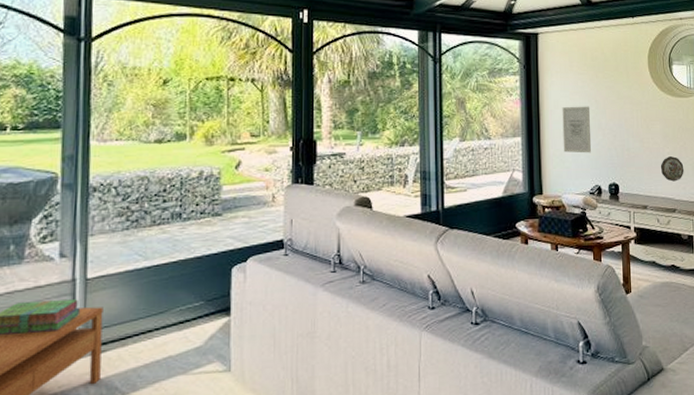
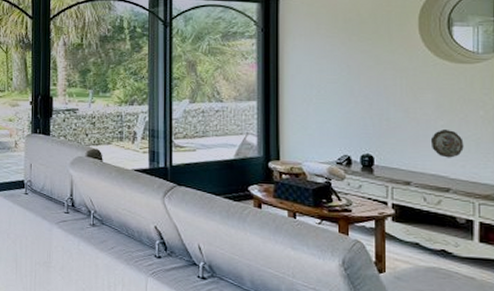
wall art: present [562,106,592,153] -> none [305,71,341,121]

